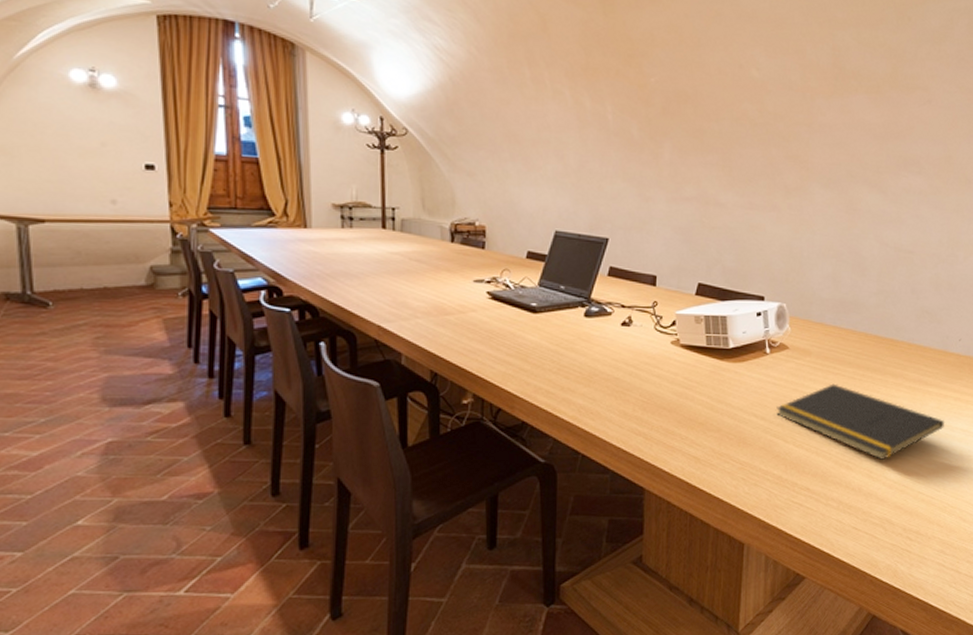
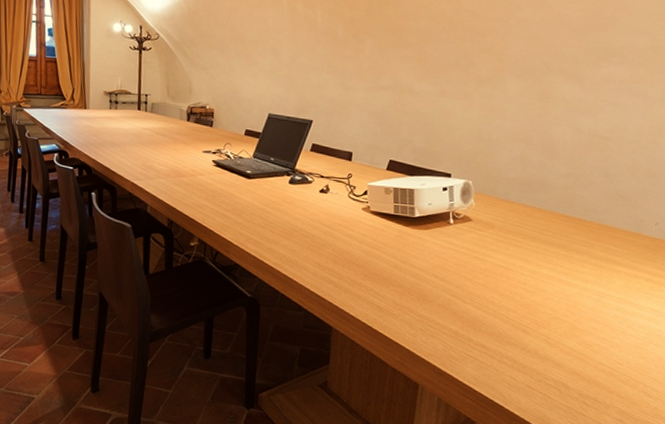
notepad: present [776,383,945,460] -> none [456,255,634,329]

